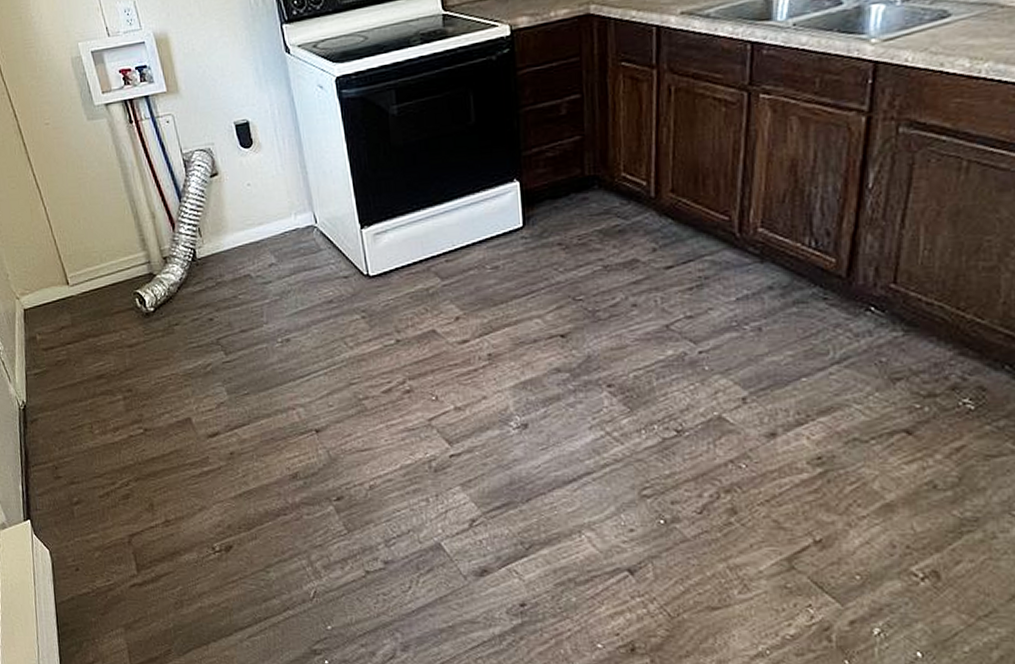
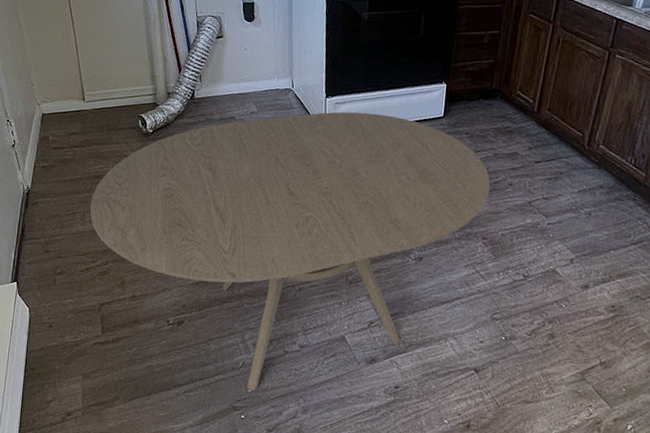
dining table: none [97,237,606,627] -> present [90,111,490,391]

